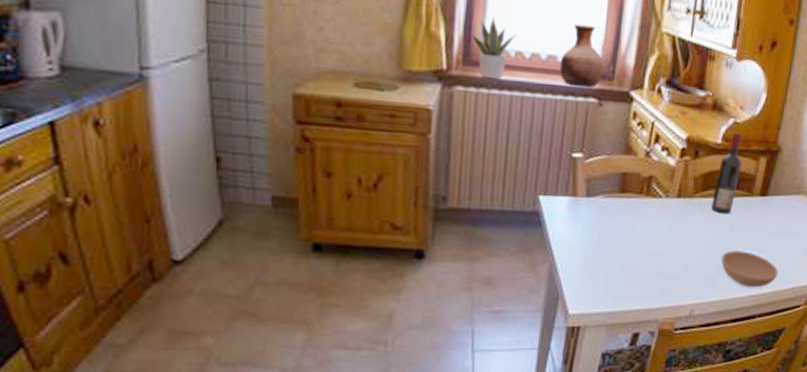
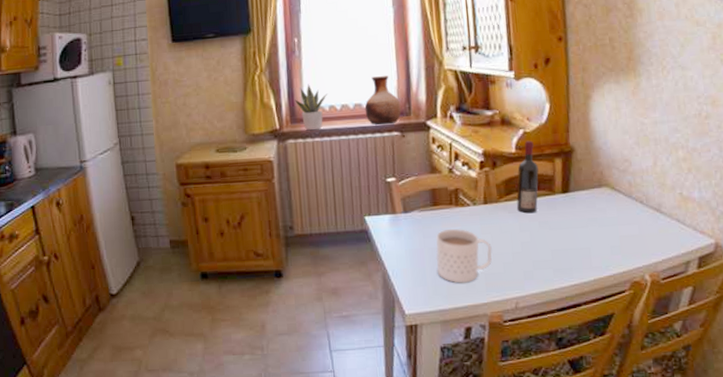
mug: none [612,221,677,284] -> present [435,228,492,284]
bowl: present [721,249,779,288] -> none [536,244,596,278]

